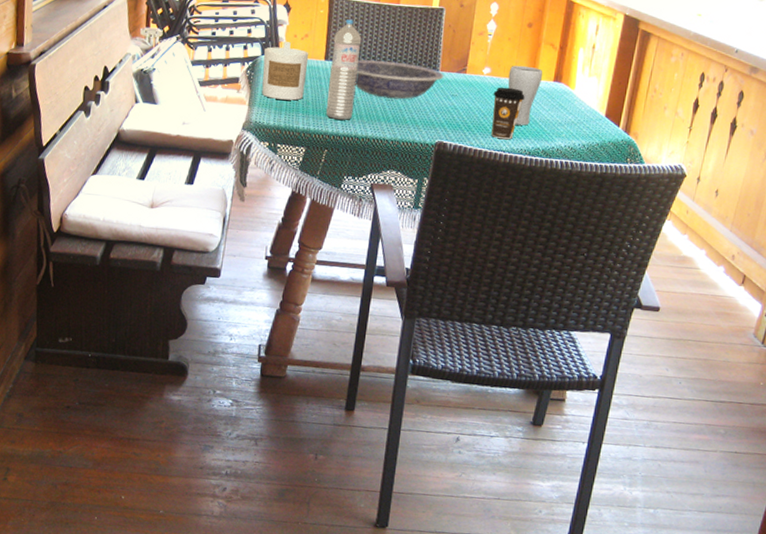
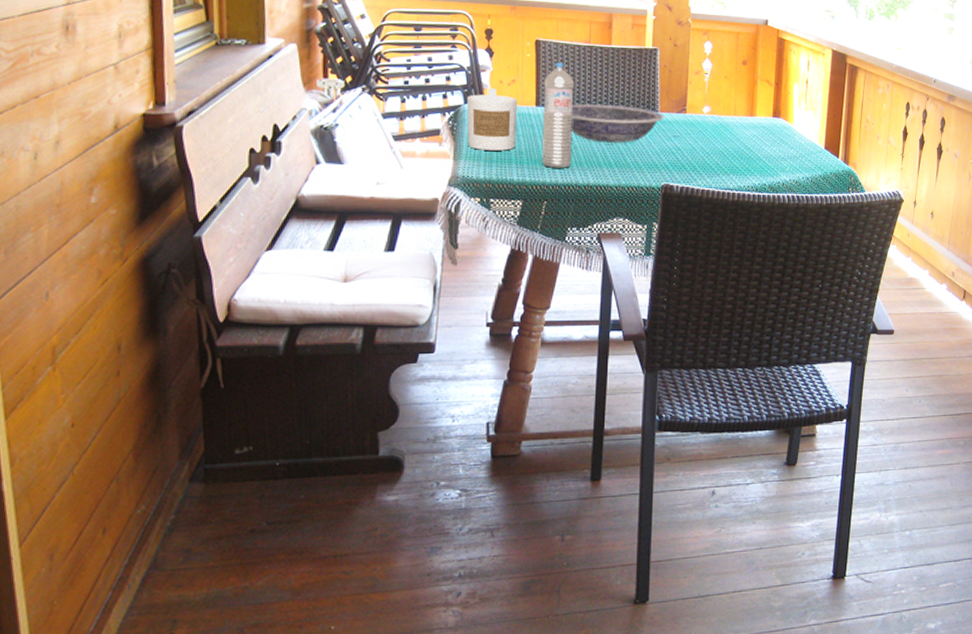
coffee cup: present [491,87,525,140] -> none [715,125,747,178]
drinking glass: present [508,65,543,126] -> none [728,102,762,163]

